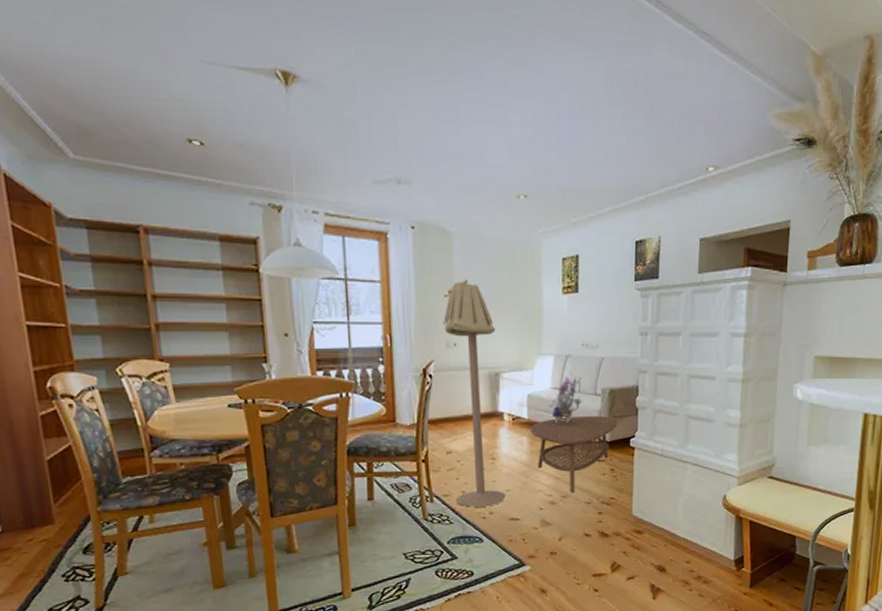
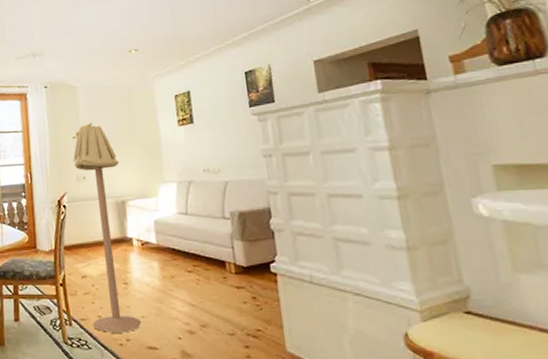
coffee table: present [531,416,618,493] -> none [160,240,253,322]
bouquet: present [547,371,583,422] -> none [175,196,212,247]

